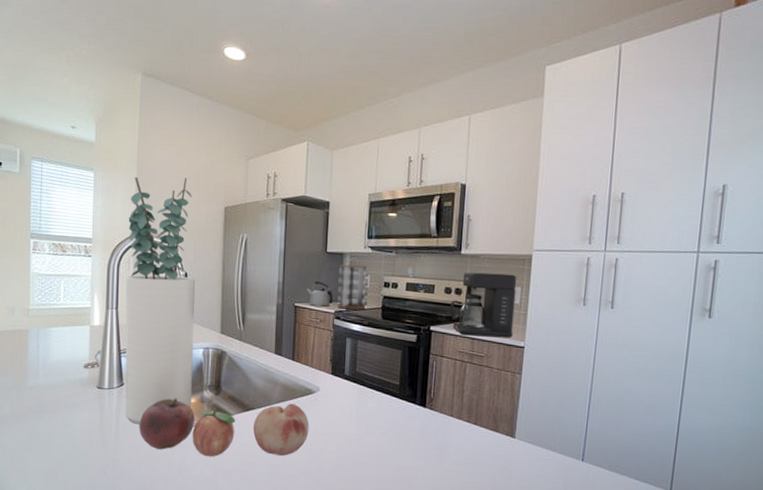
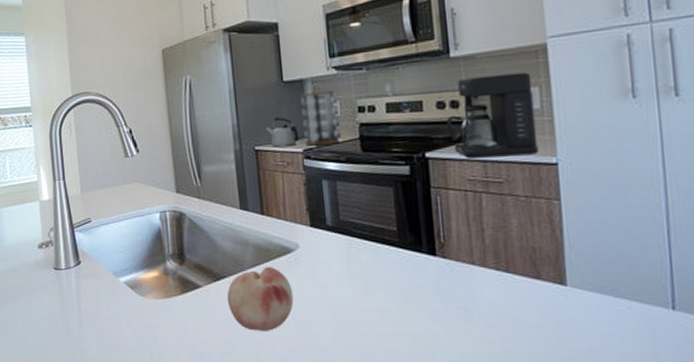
vase: present [125,176,195,425] -> none [64,25,156,307]
fruit: present [139,398,195,450] -> none [101,273,162,334]
fruit: present [192,407,235,457] -> none [160,279,208,339]

